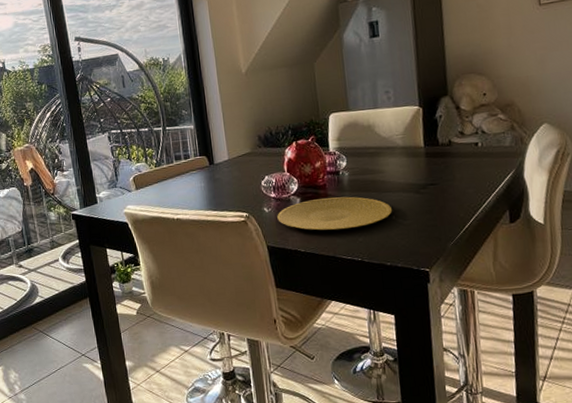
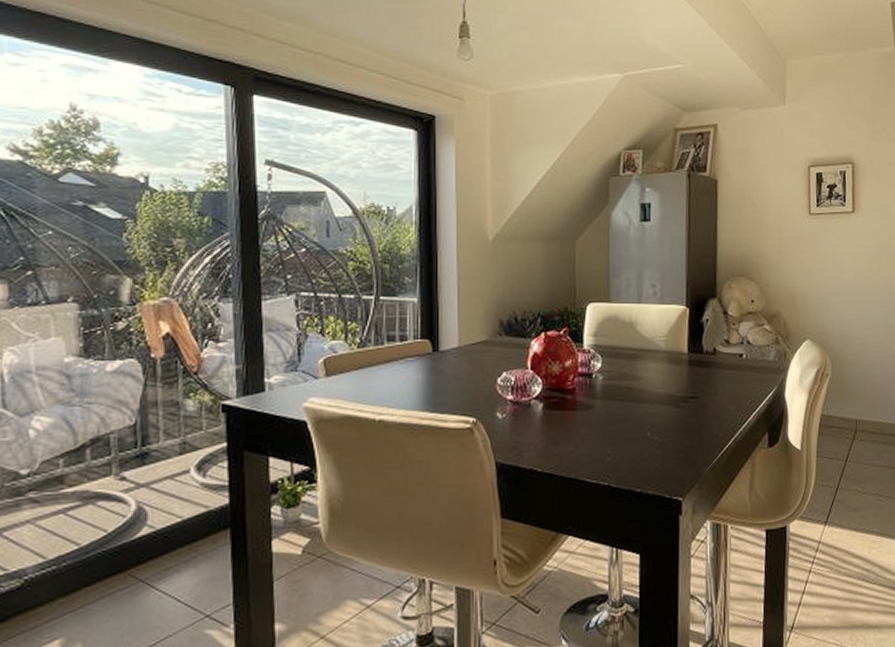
plate: present [277,196,393,231] -> none [512,405,648,446]

